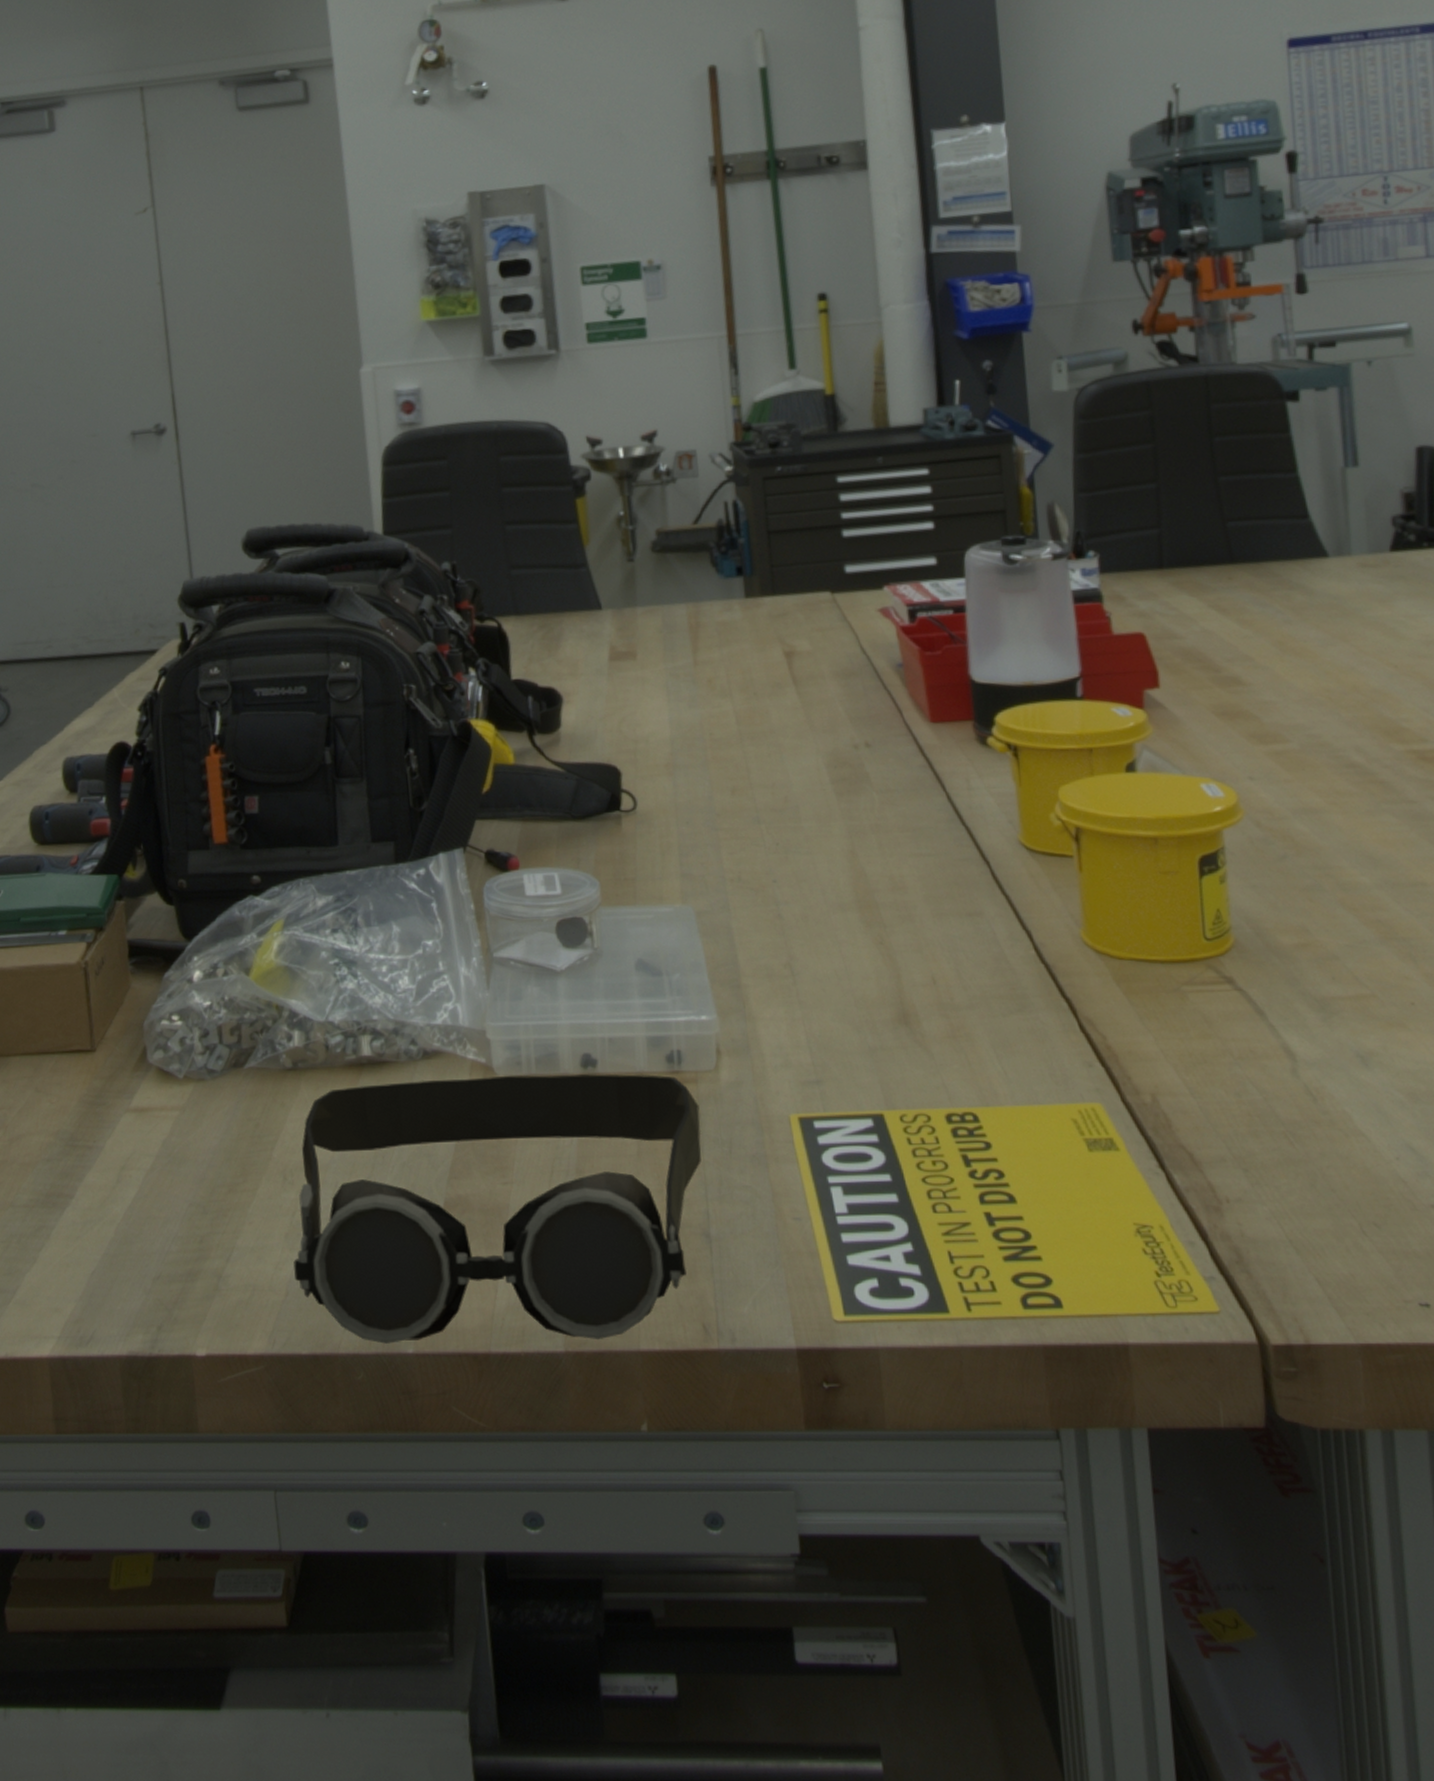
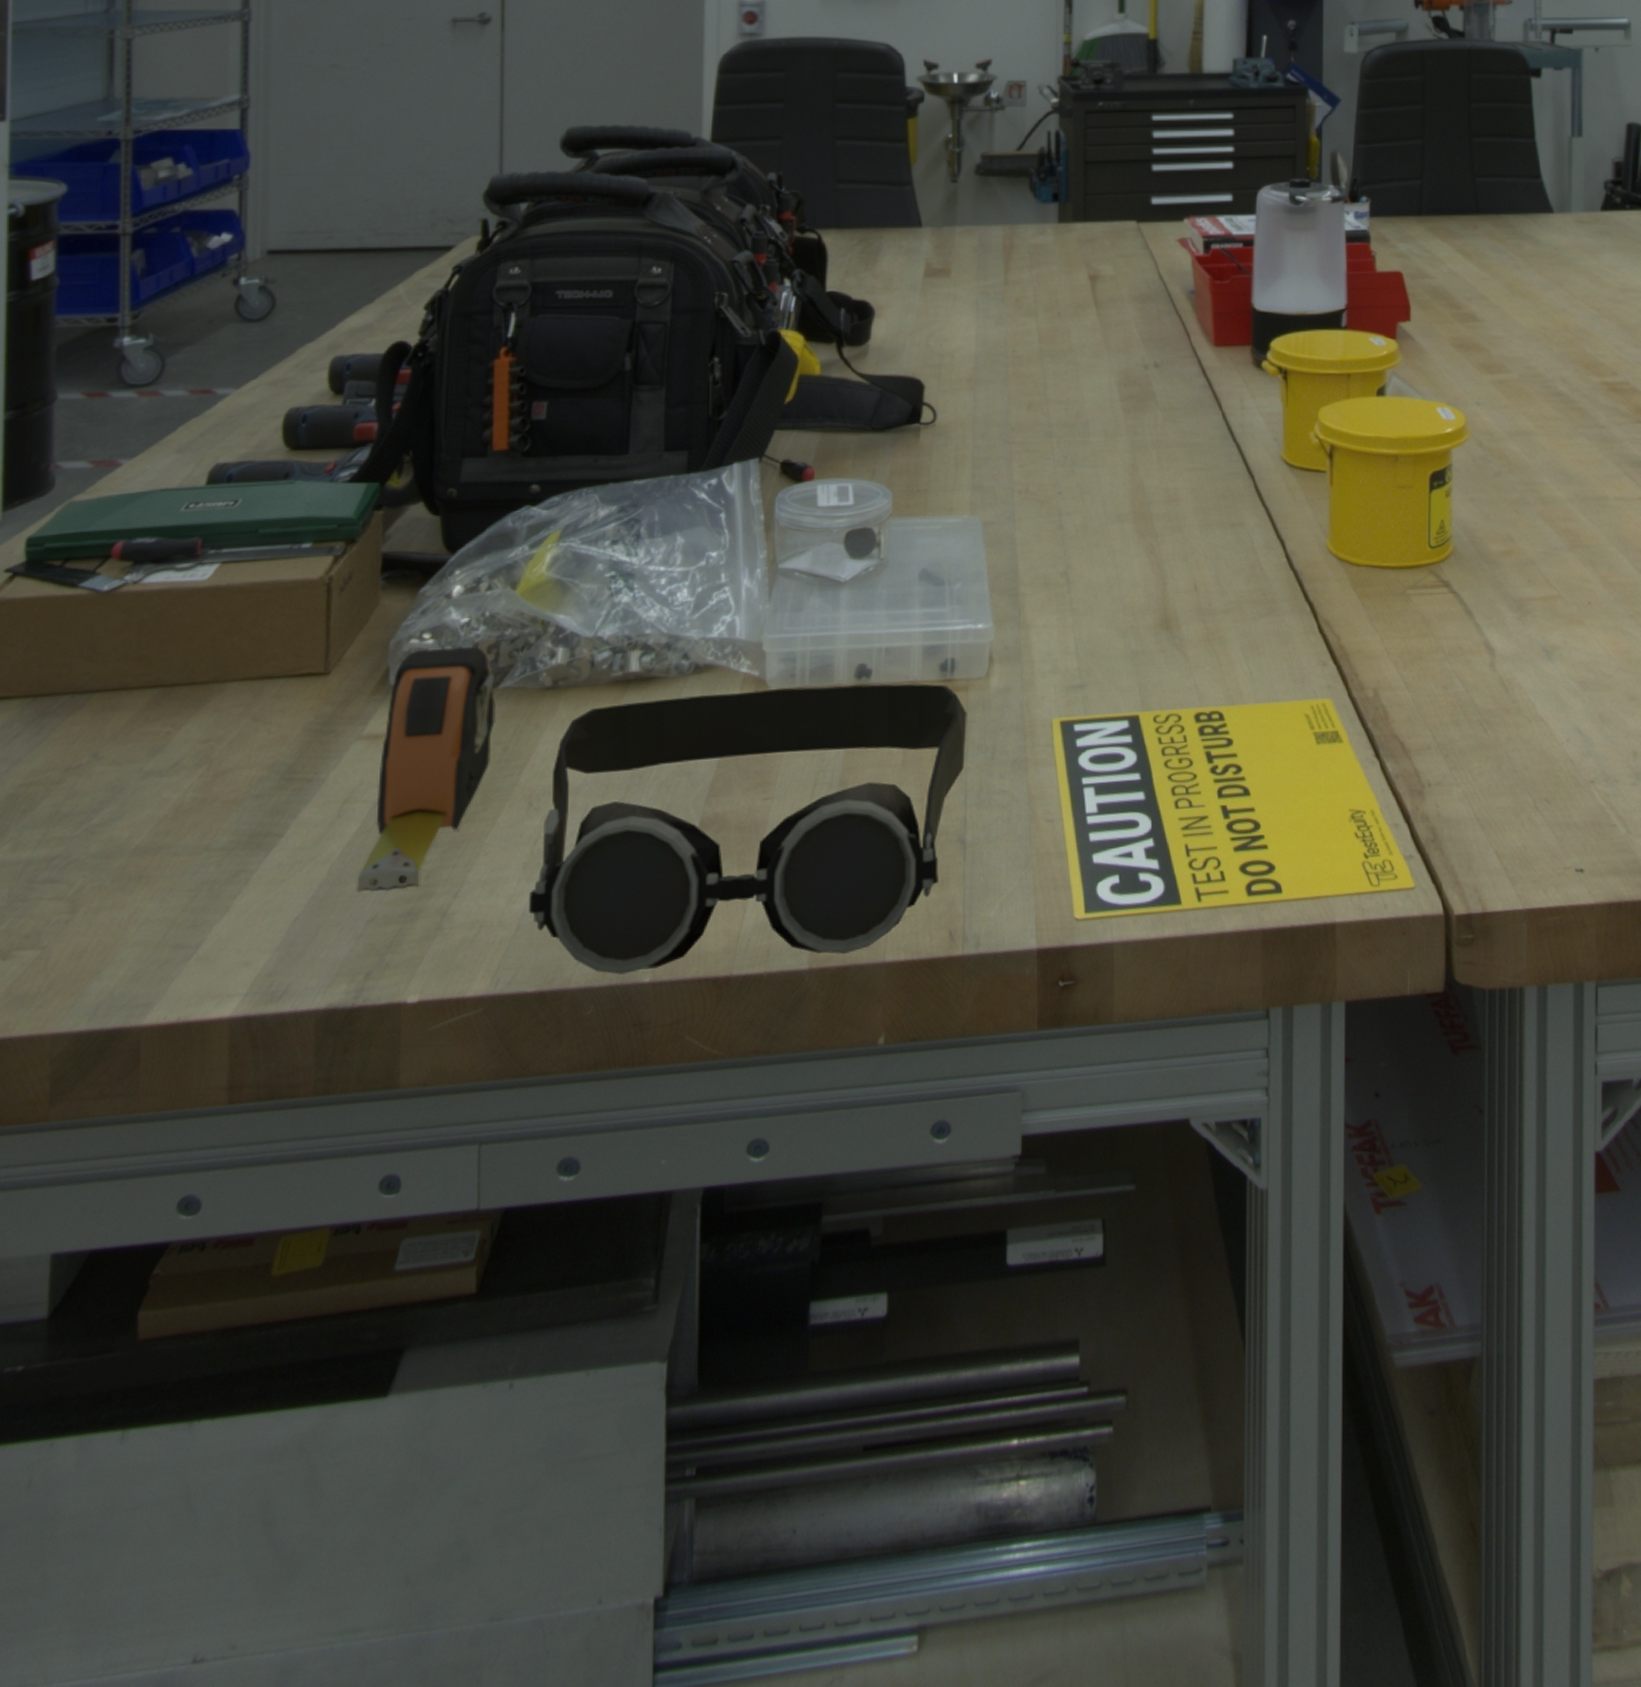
tape measure: none [141,1028,245,1251] -> present [358,646,495,891]

